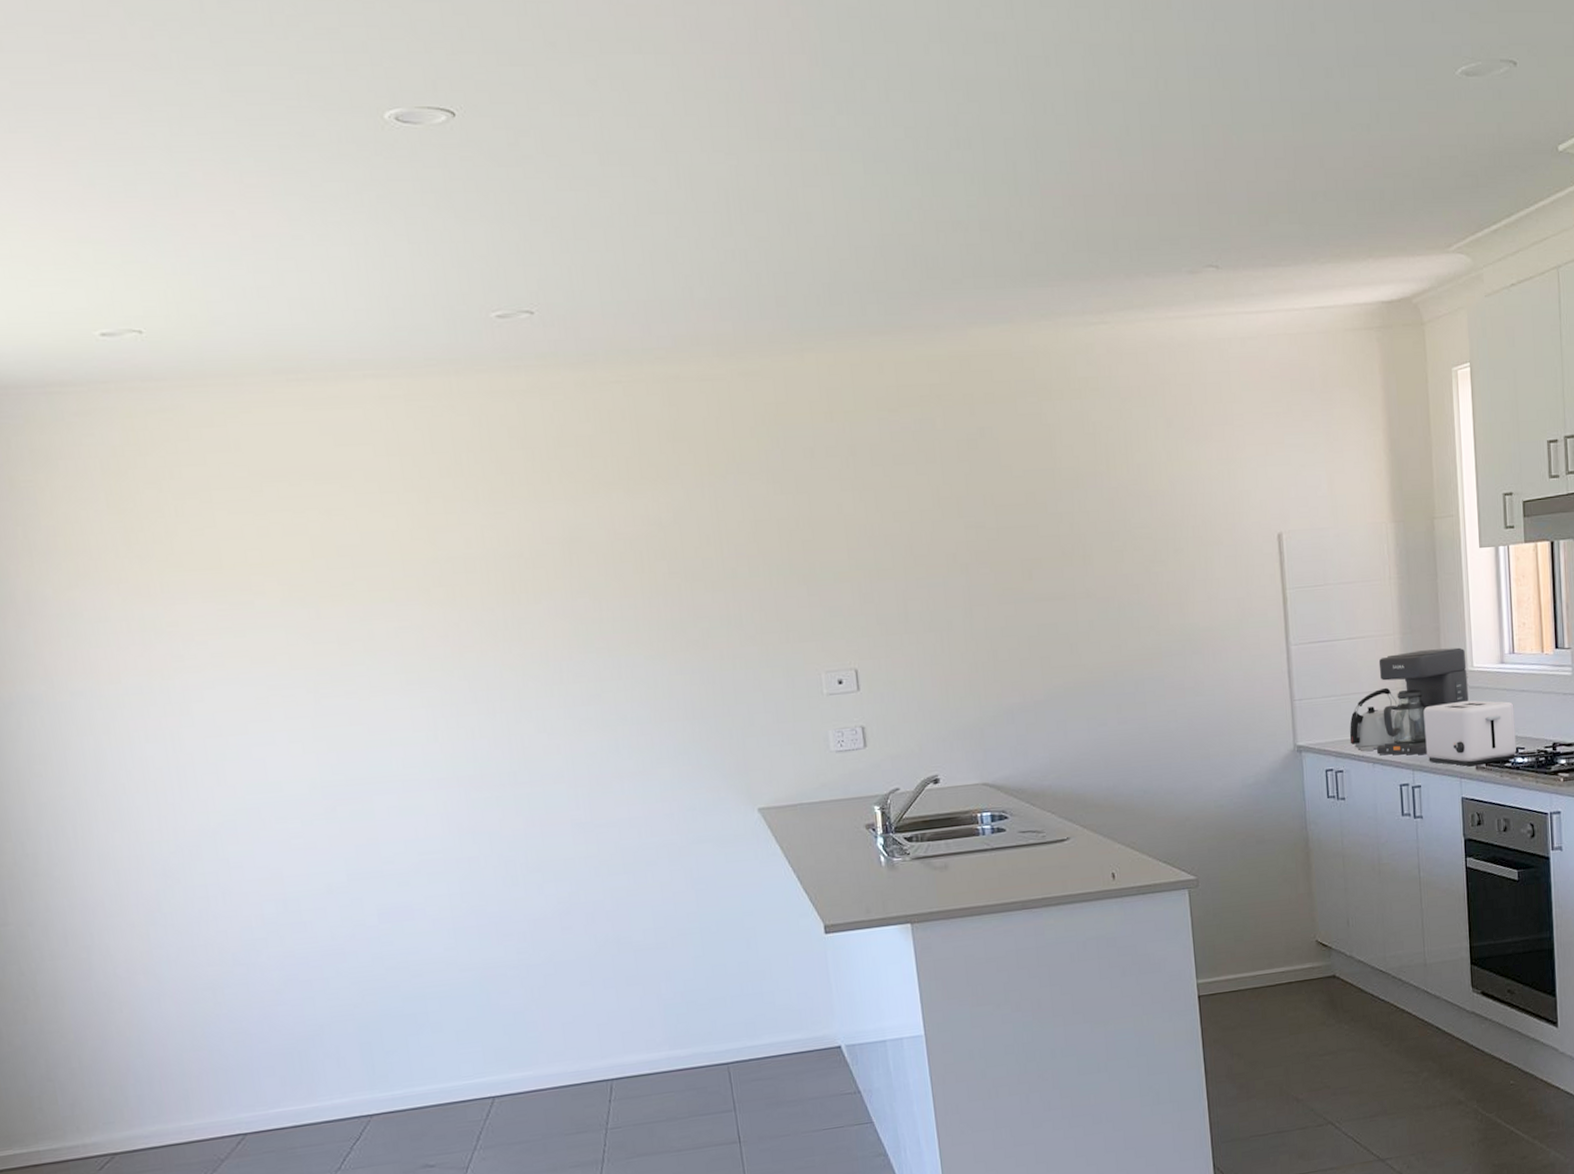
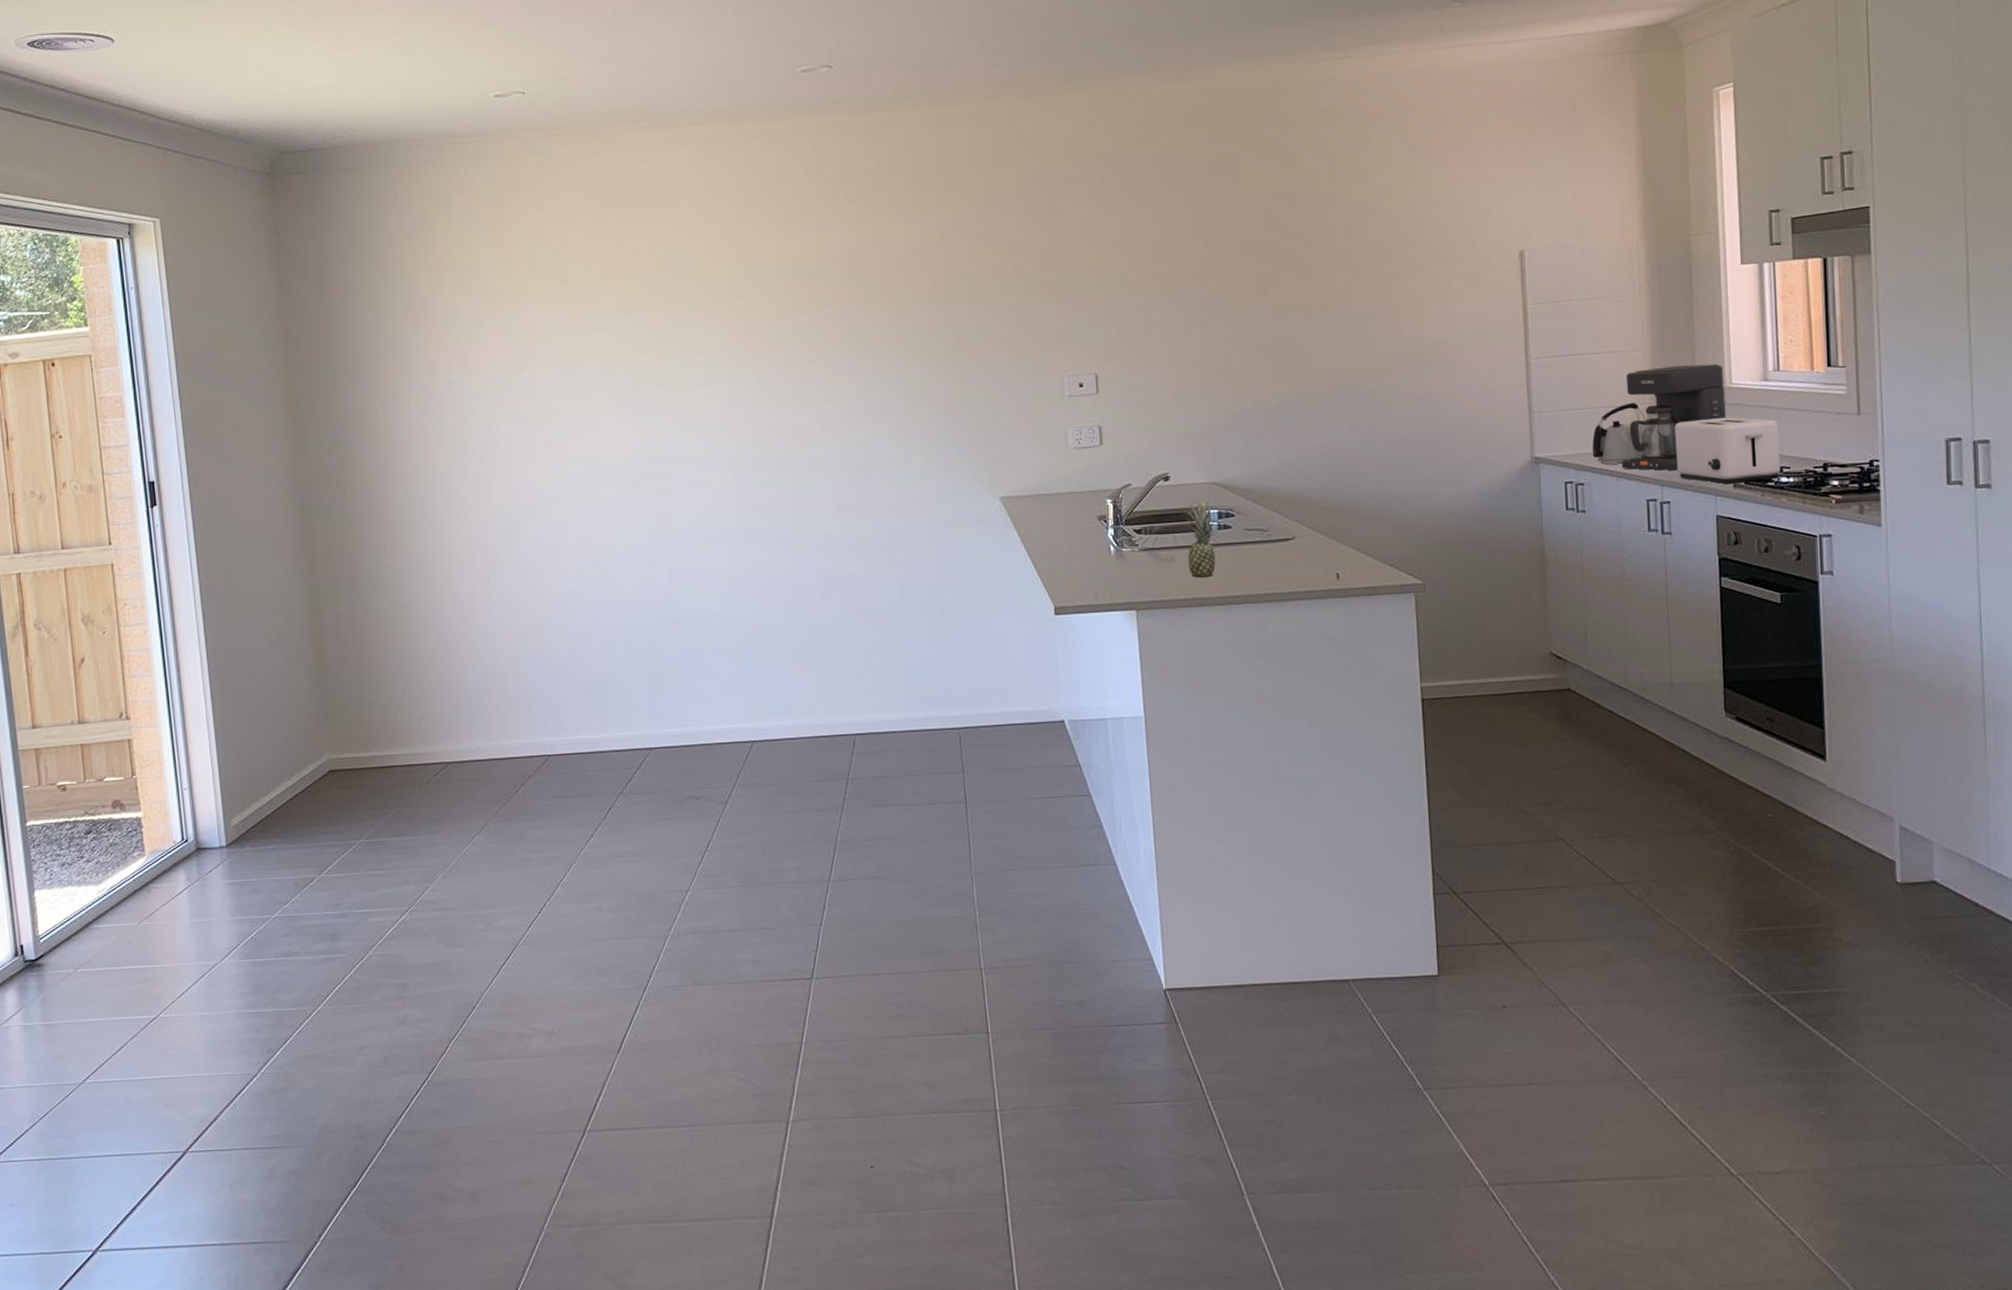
fruit: none [958,802,991,885] -> present [1187,500,1216,578]

